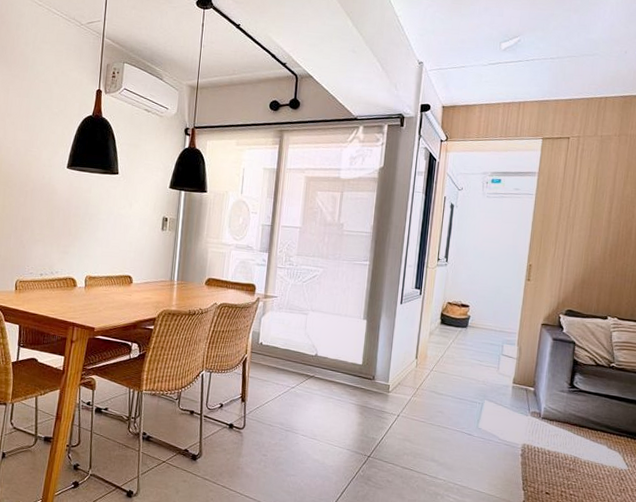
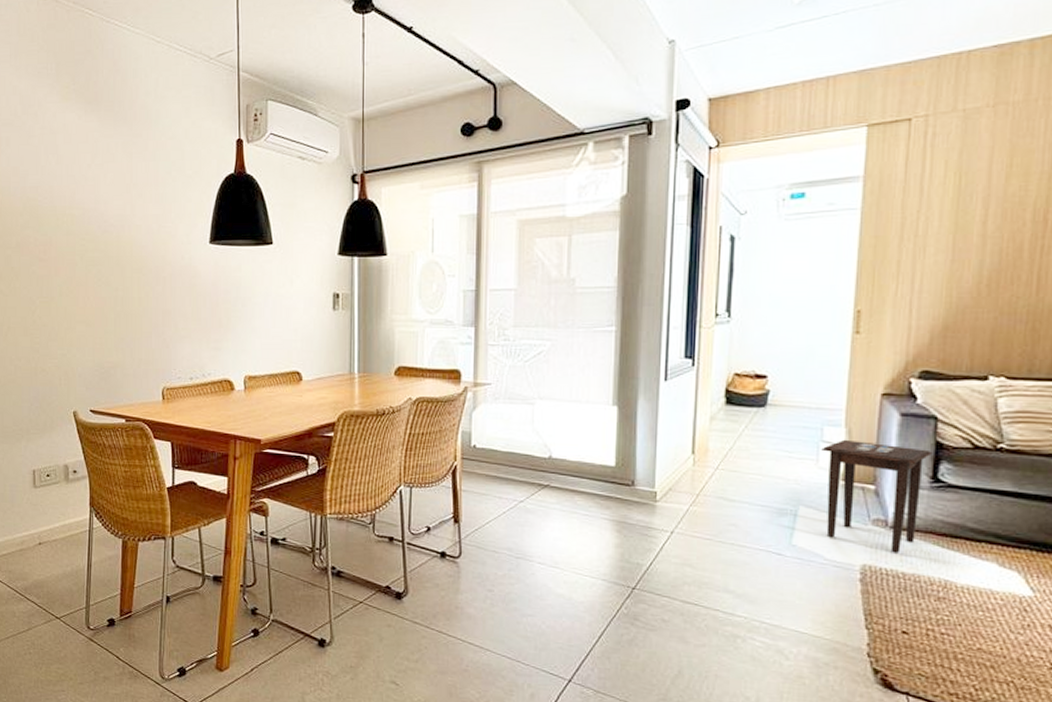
side table: none [501,354,571,437] -> present [821,439,932,553]

